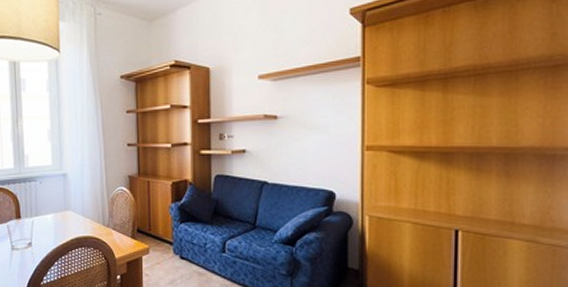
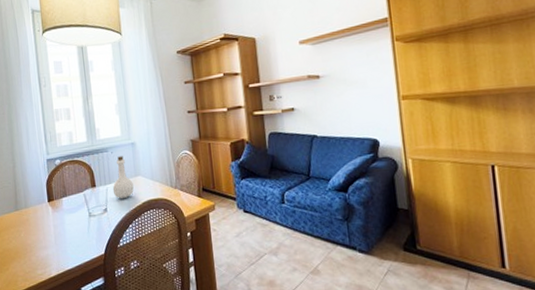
bottle: none [39,187,62,233] -> present [112,156,134,198]

